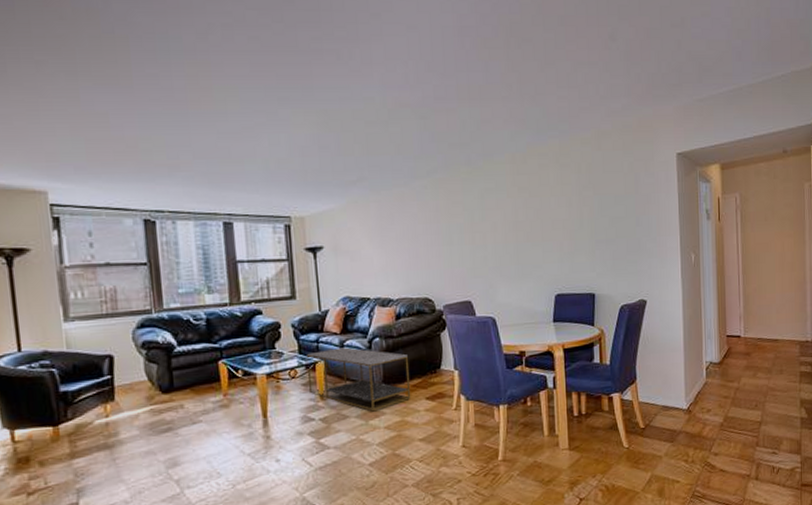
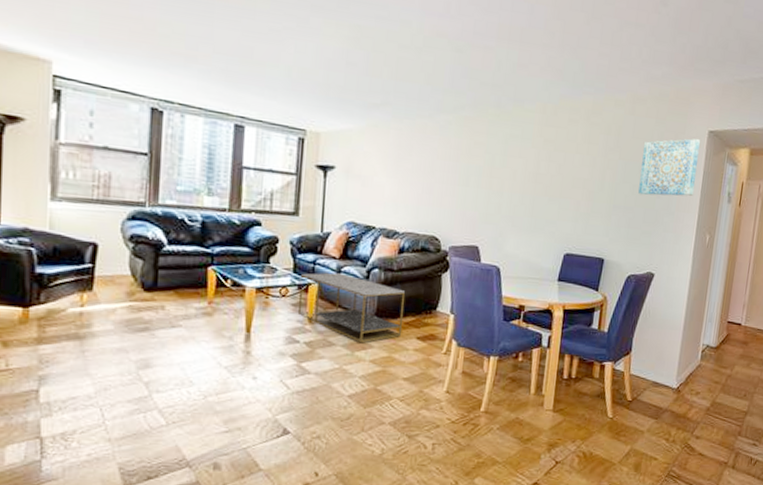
wall art: none [616,162,673,226] -> present [638,138,700,197]

